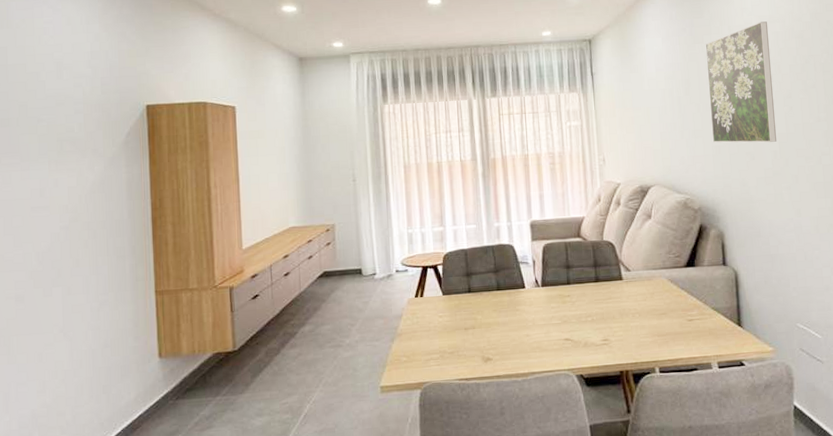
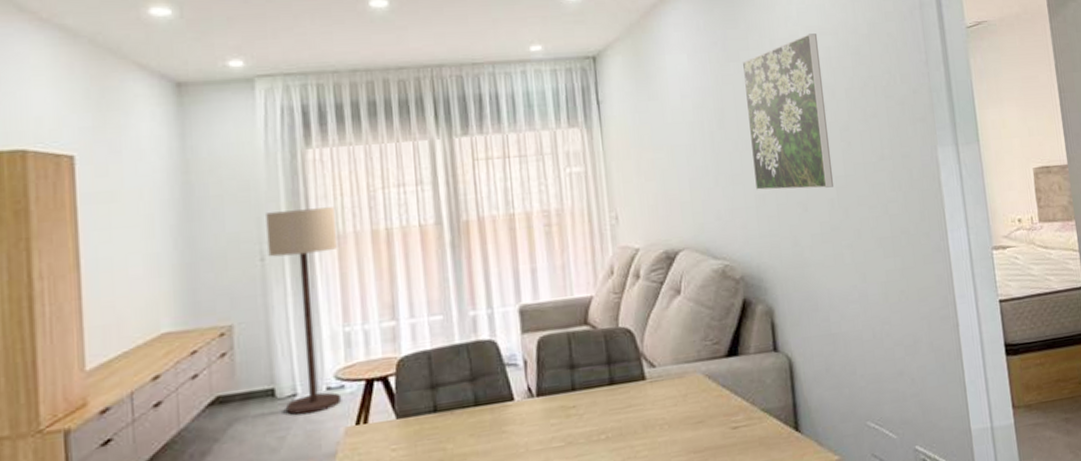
floor lamp: none [357,146,406,288] -> present [266,207,342,415]

